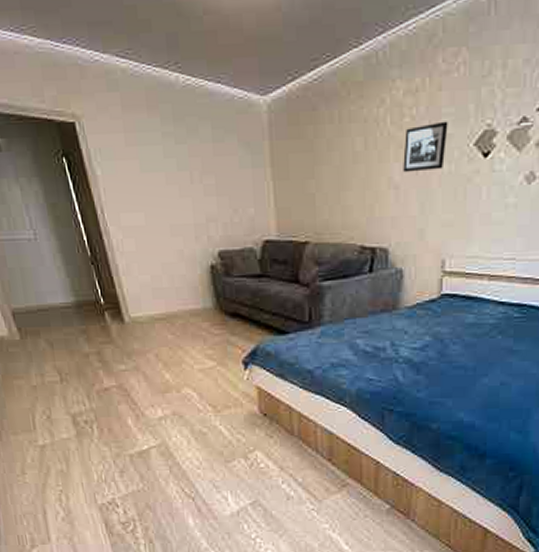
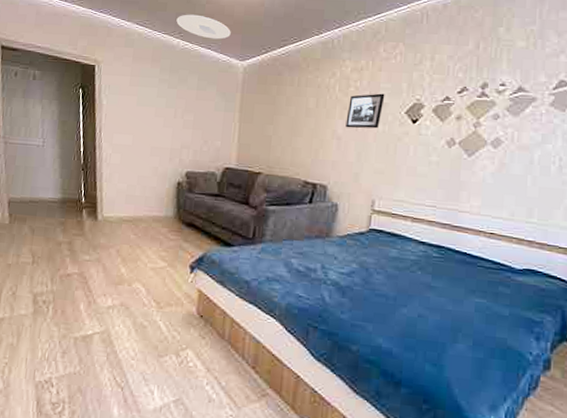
ceiling light: none [168,33,244,68] -> present [176,14,231,40]

